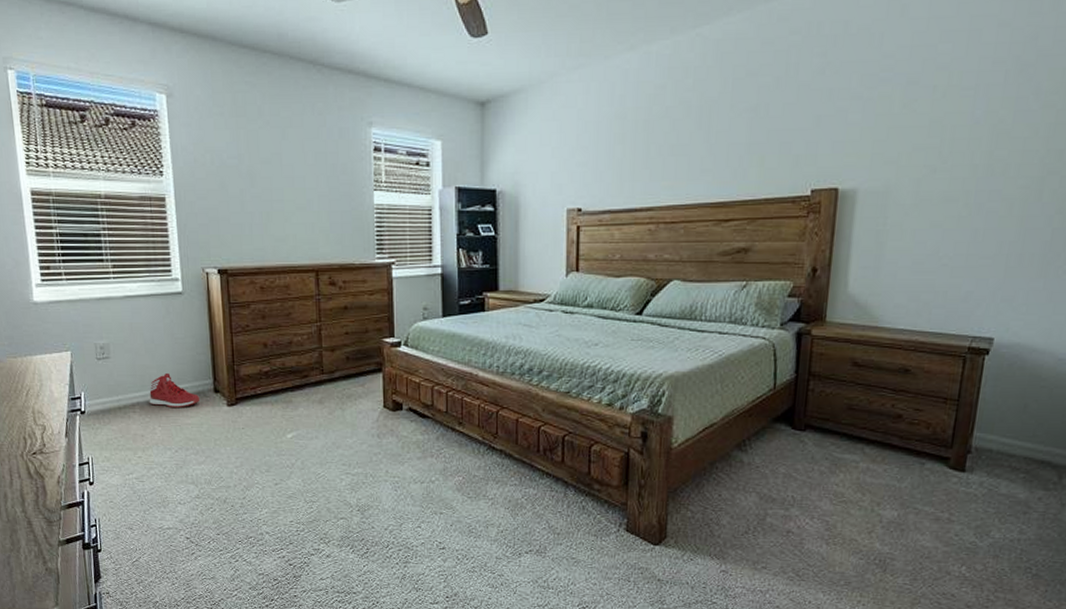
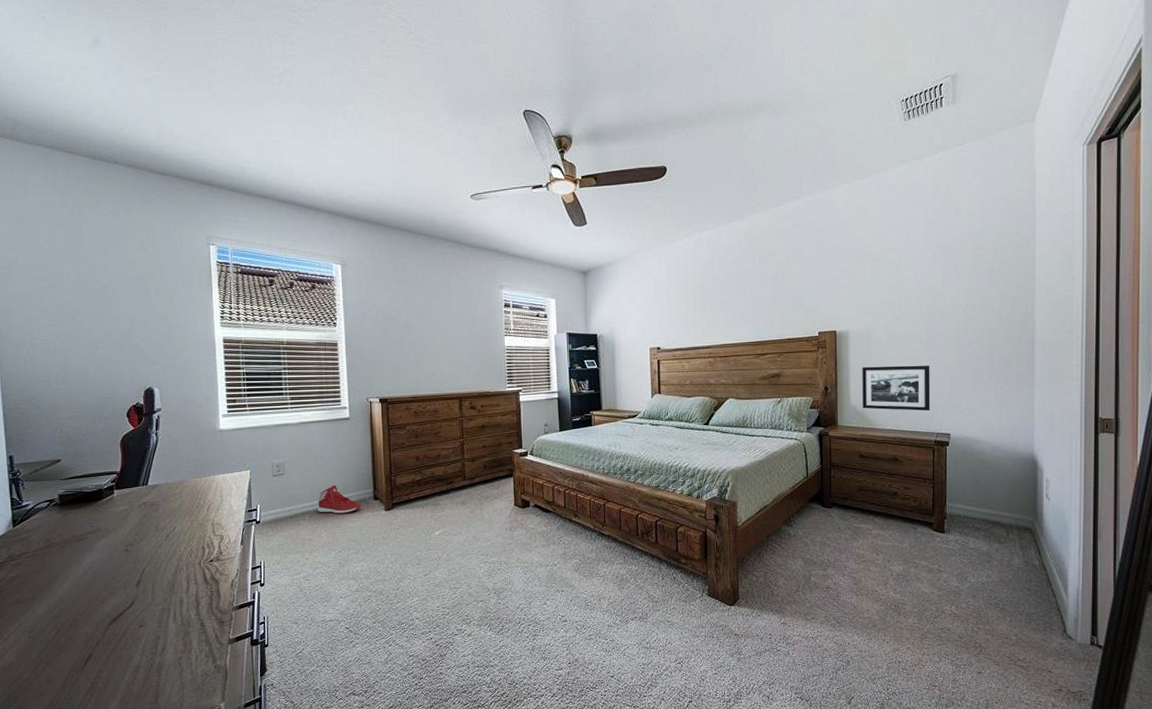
picture frame: none [865,239,976,306] -> present [862,365,930,411]

